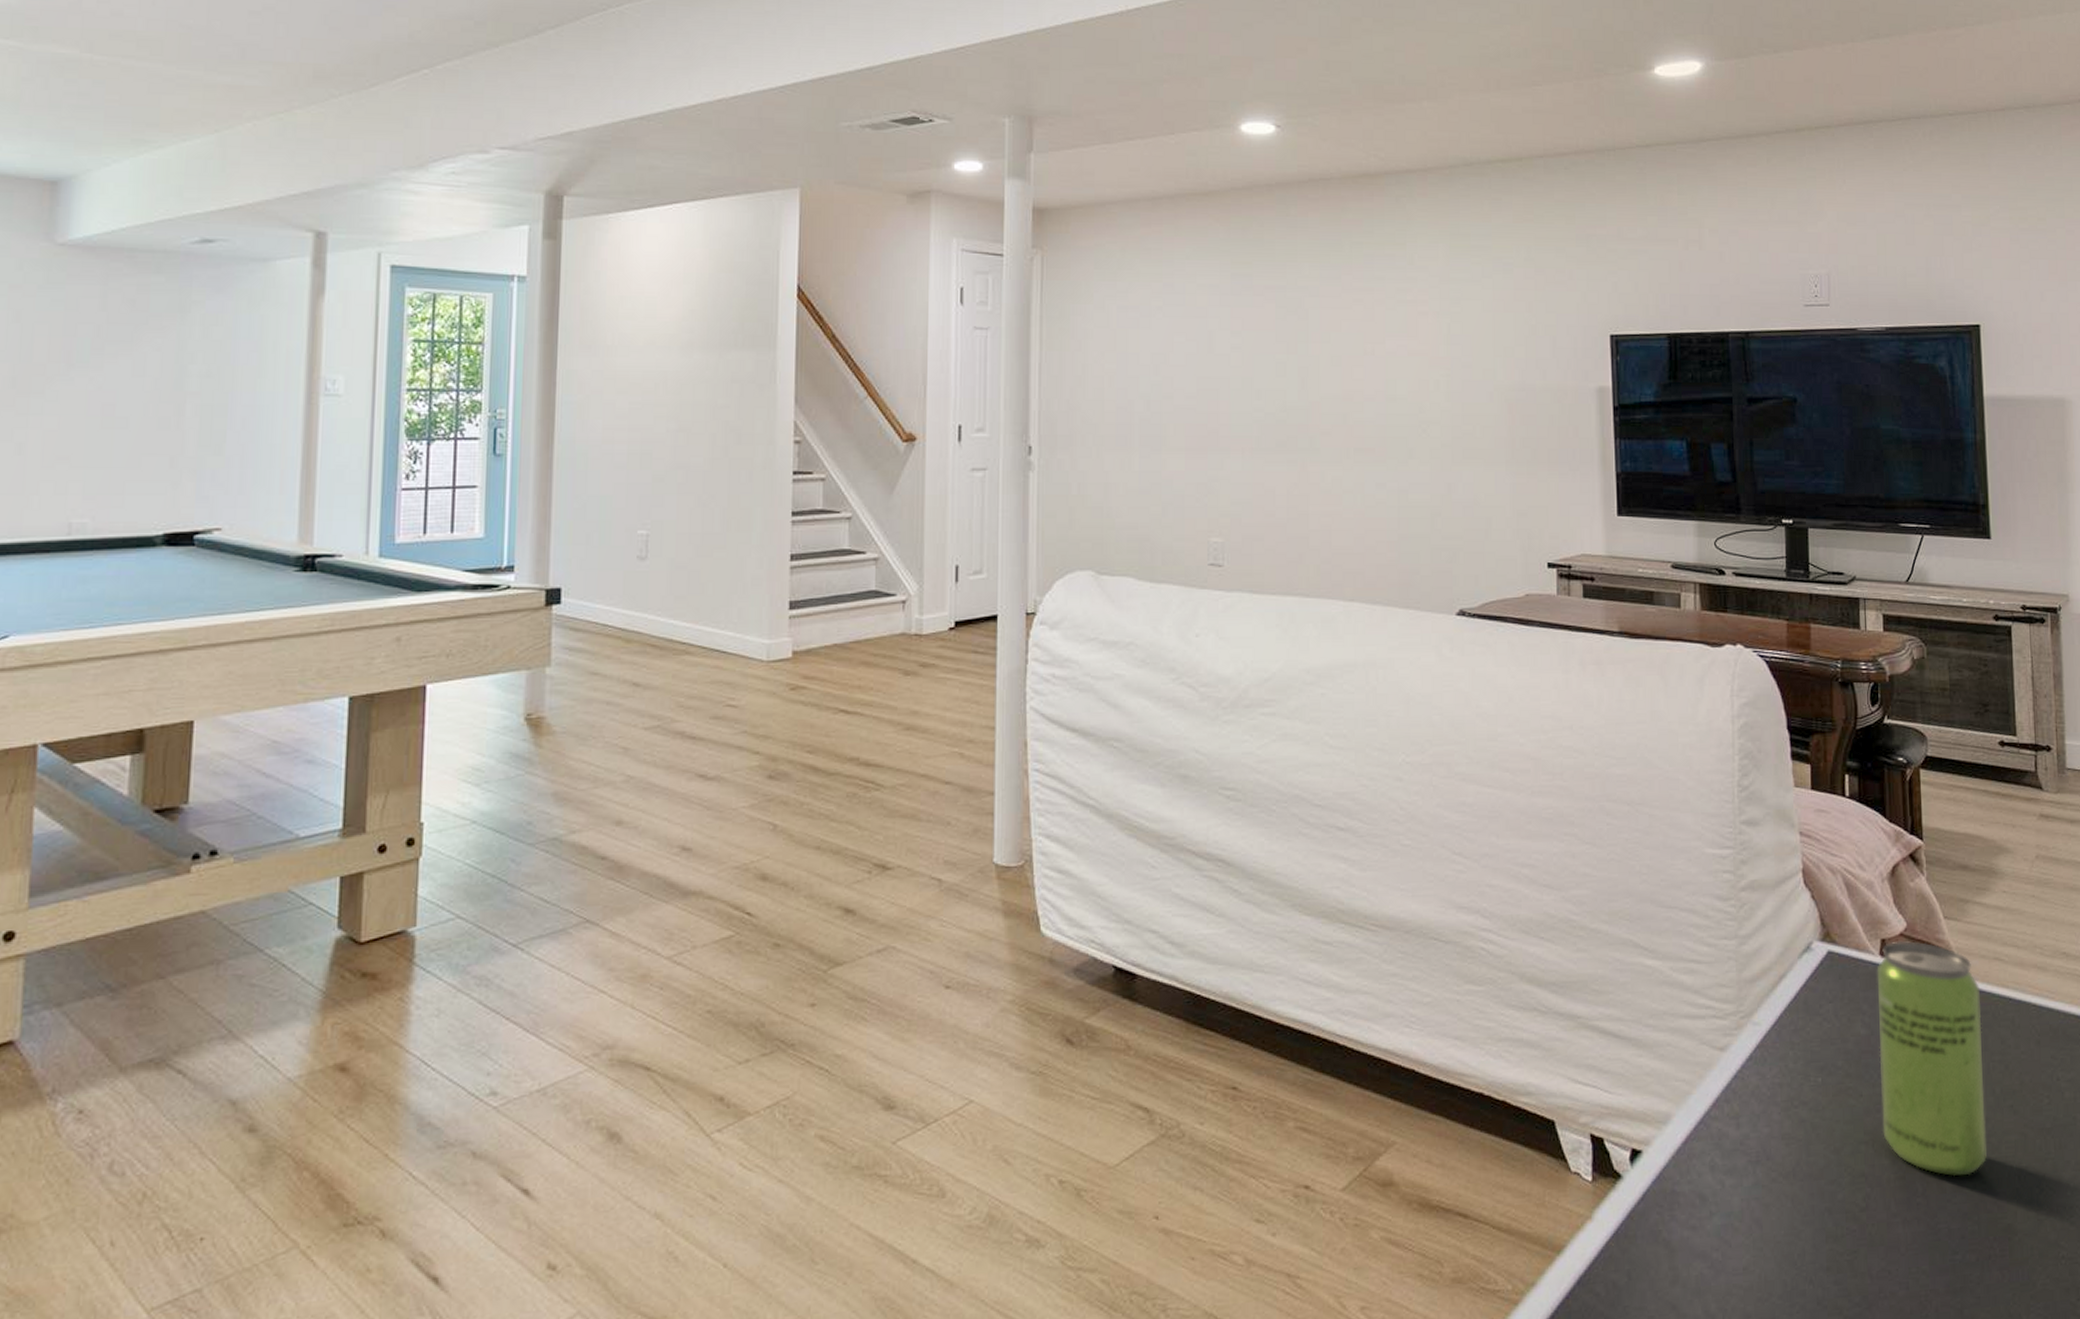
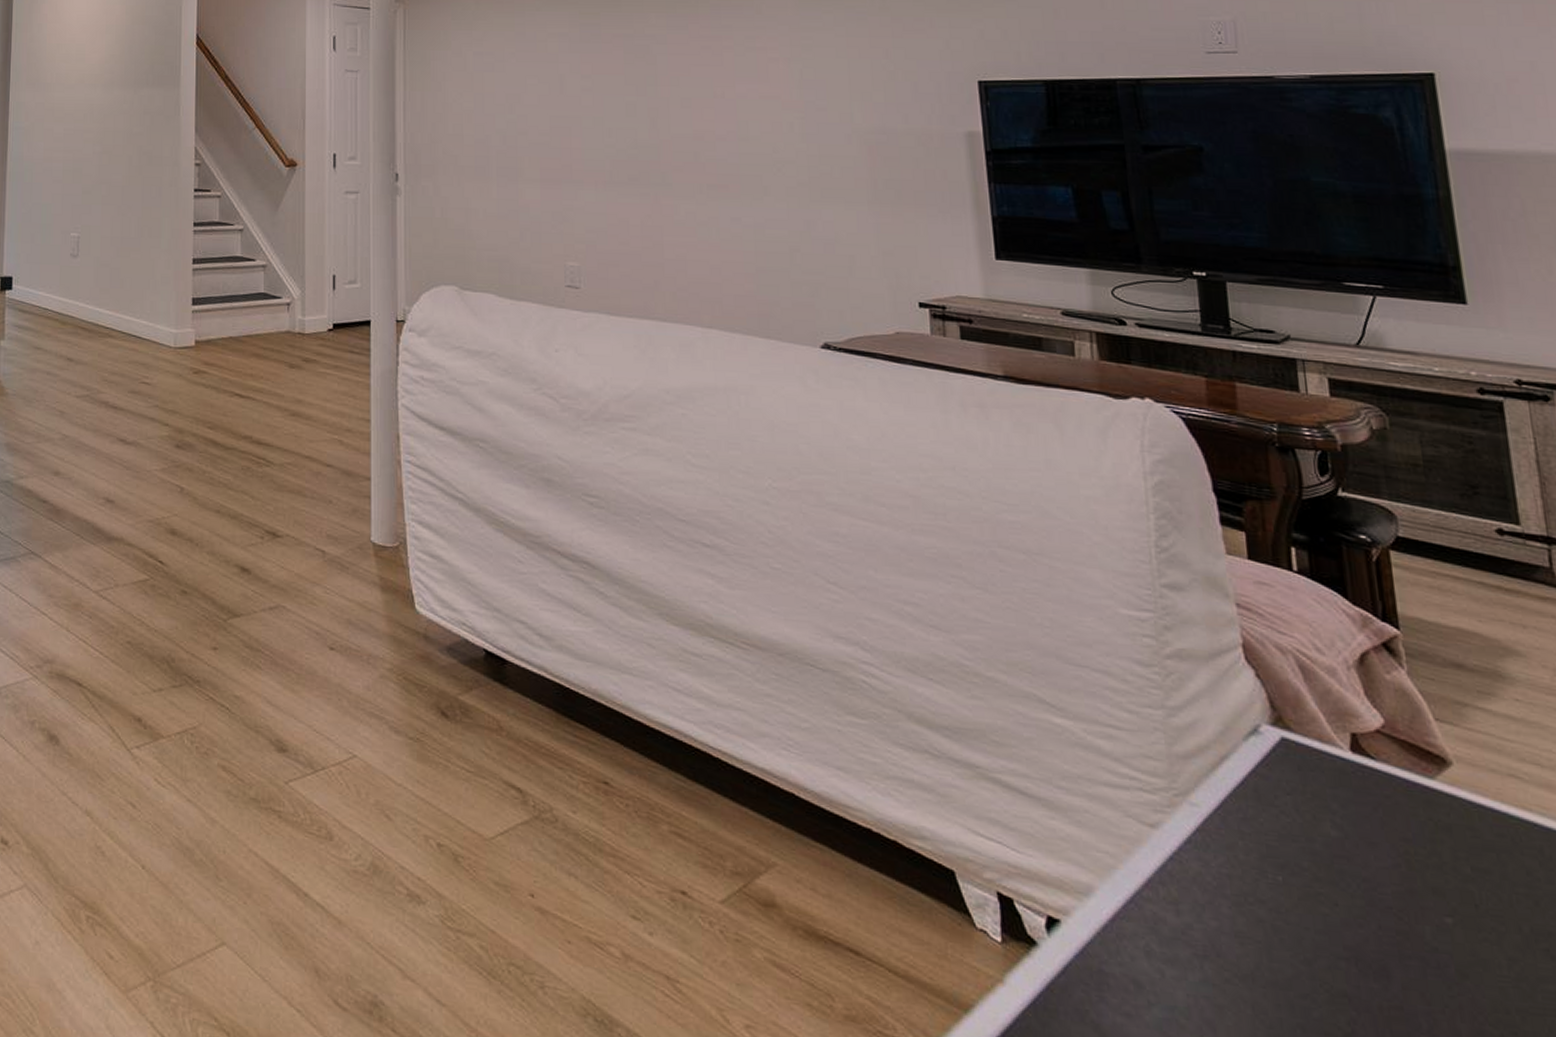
beverage can: present [1877,940,1987,1177] -> none [1347,737,1516,1022]

